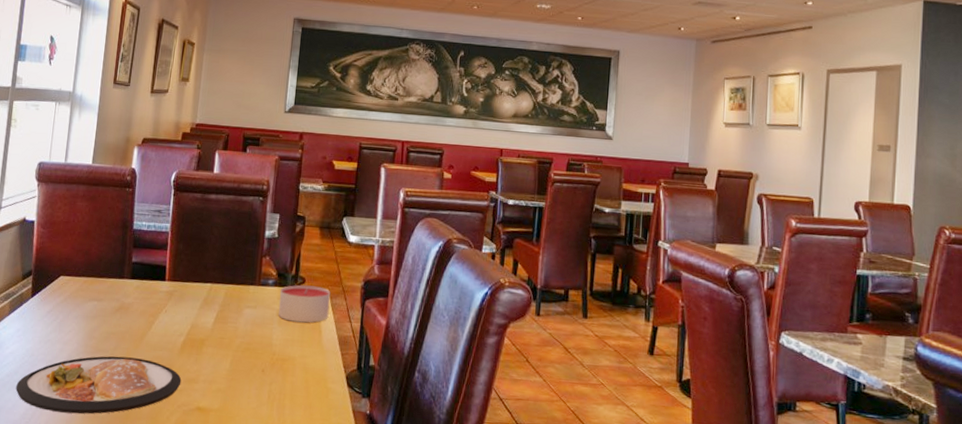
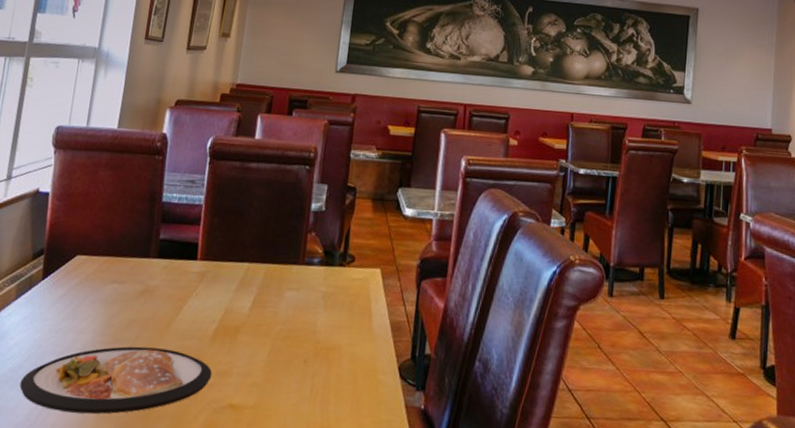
candle: present [278,285,331,323] -> none [323,264,383,307]

